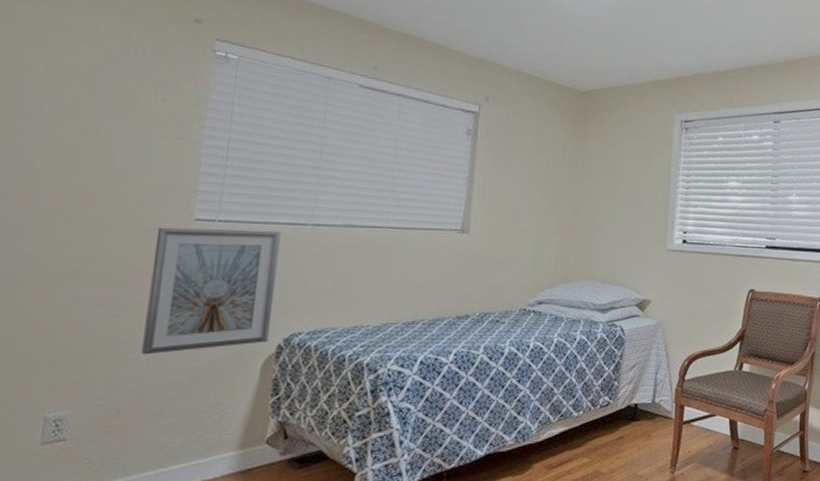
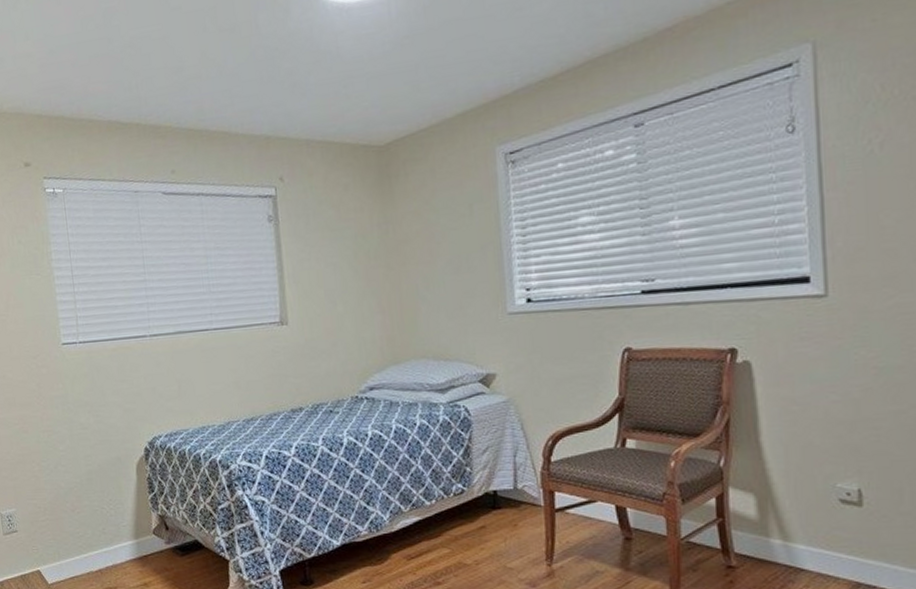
picture frame: present [142,227,281,355] -> none [39,345,137,462]

